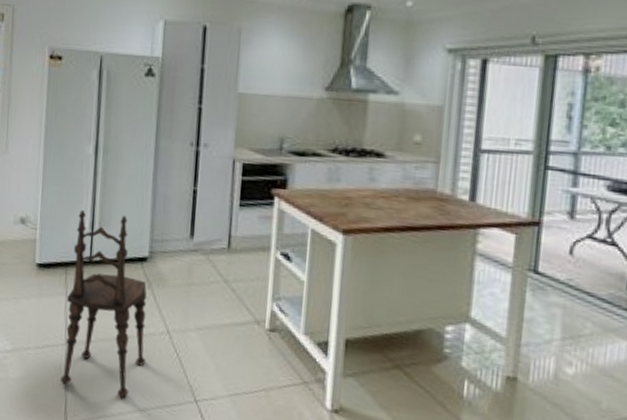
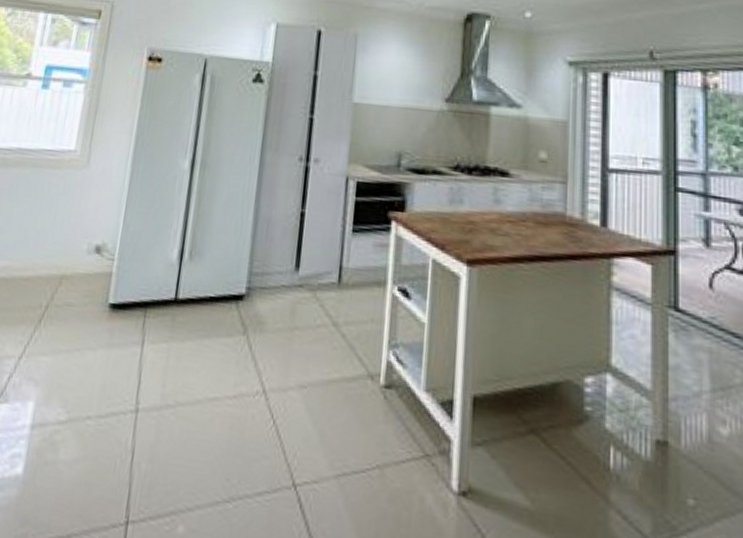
dining chair: present [60,209,147,398] -> none [125,235,242,485]

